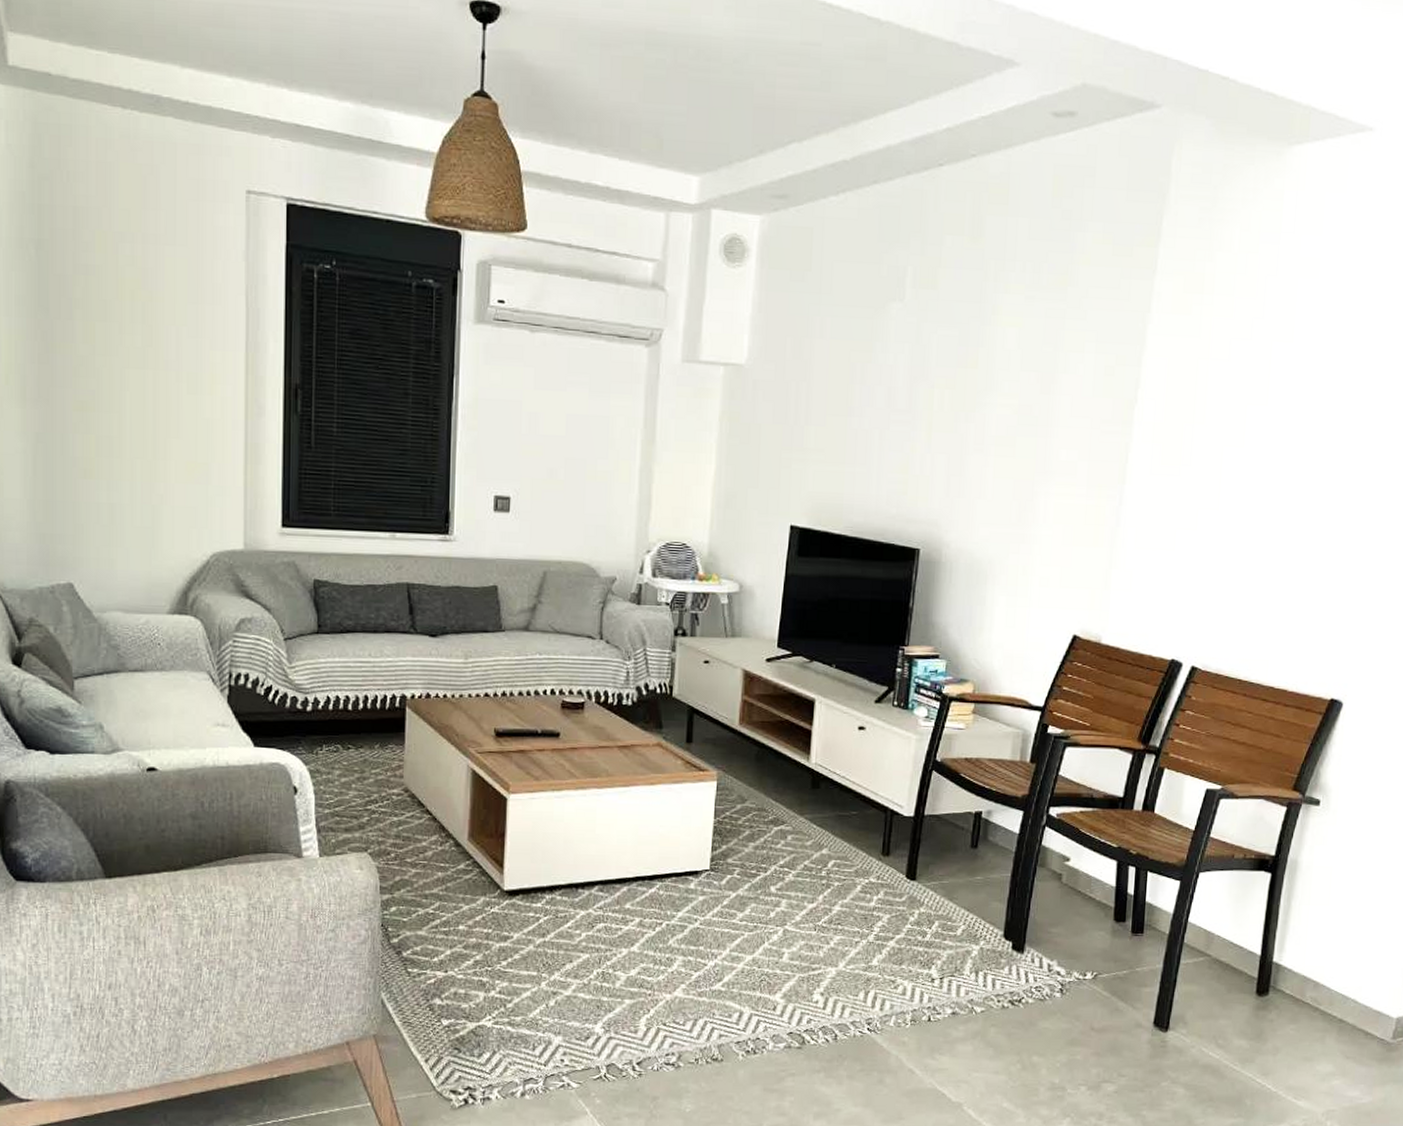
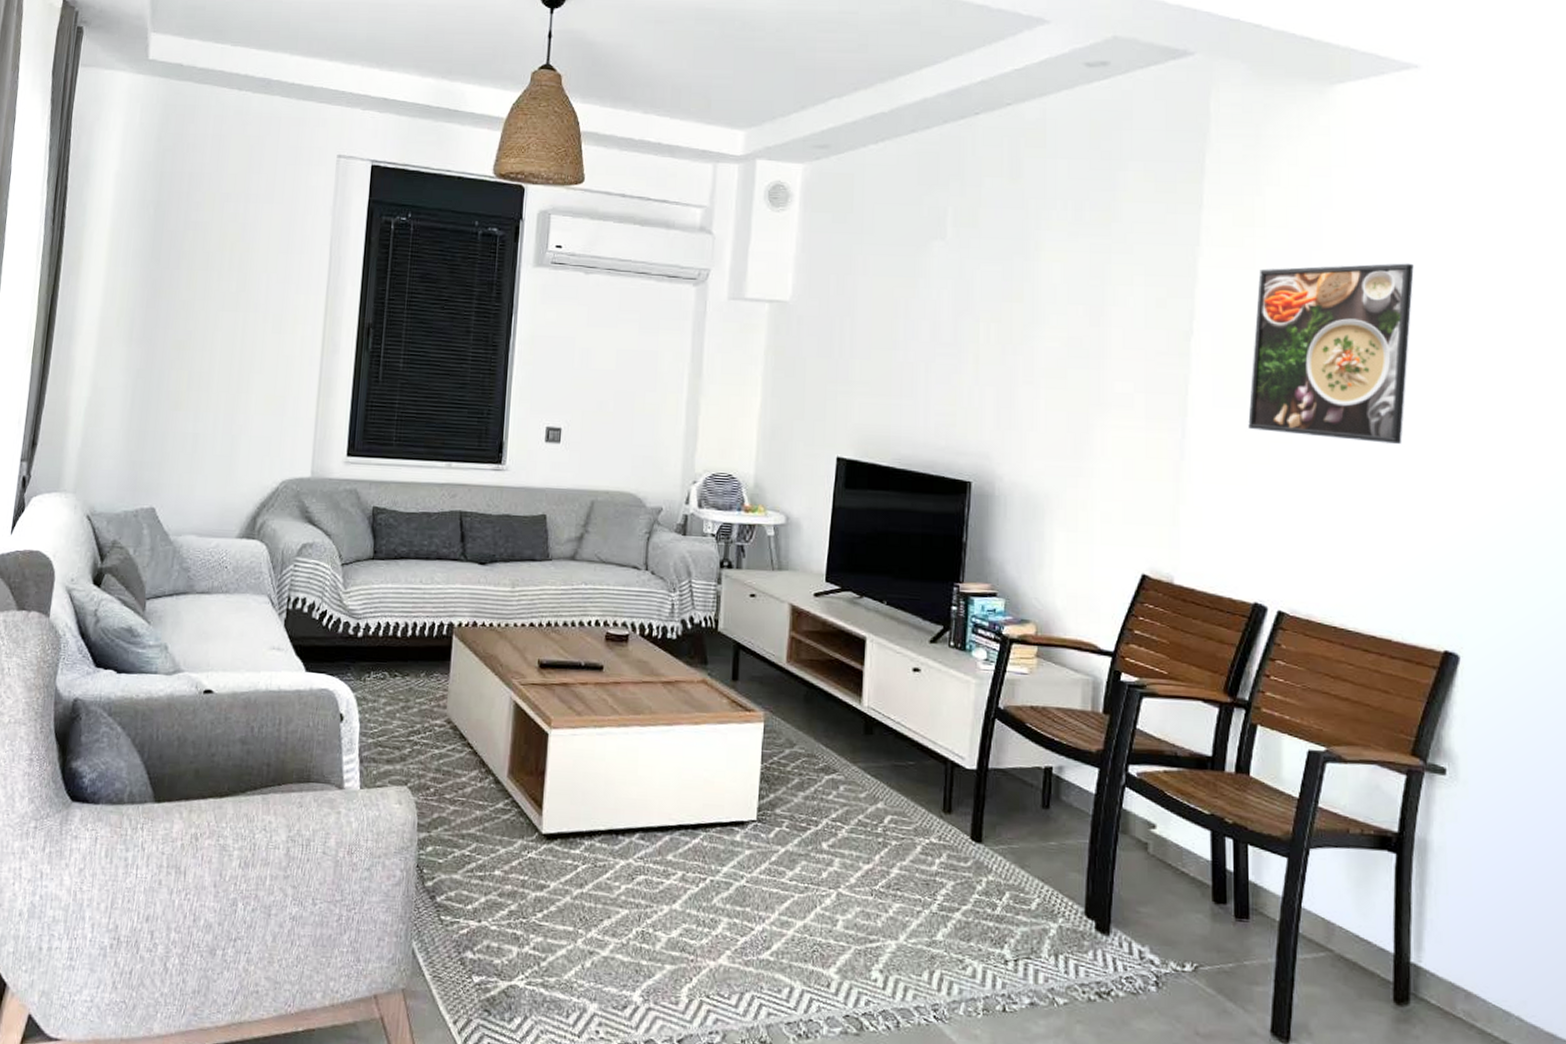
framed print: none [1180,333,1345,510] -> present [1248,263,1414,444]

